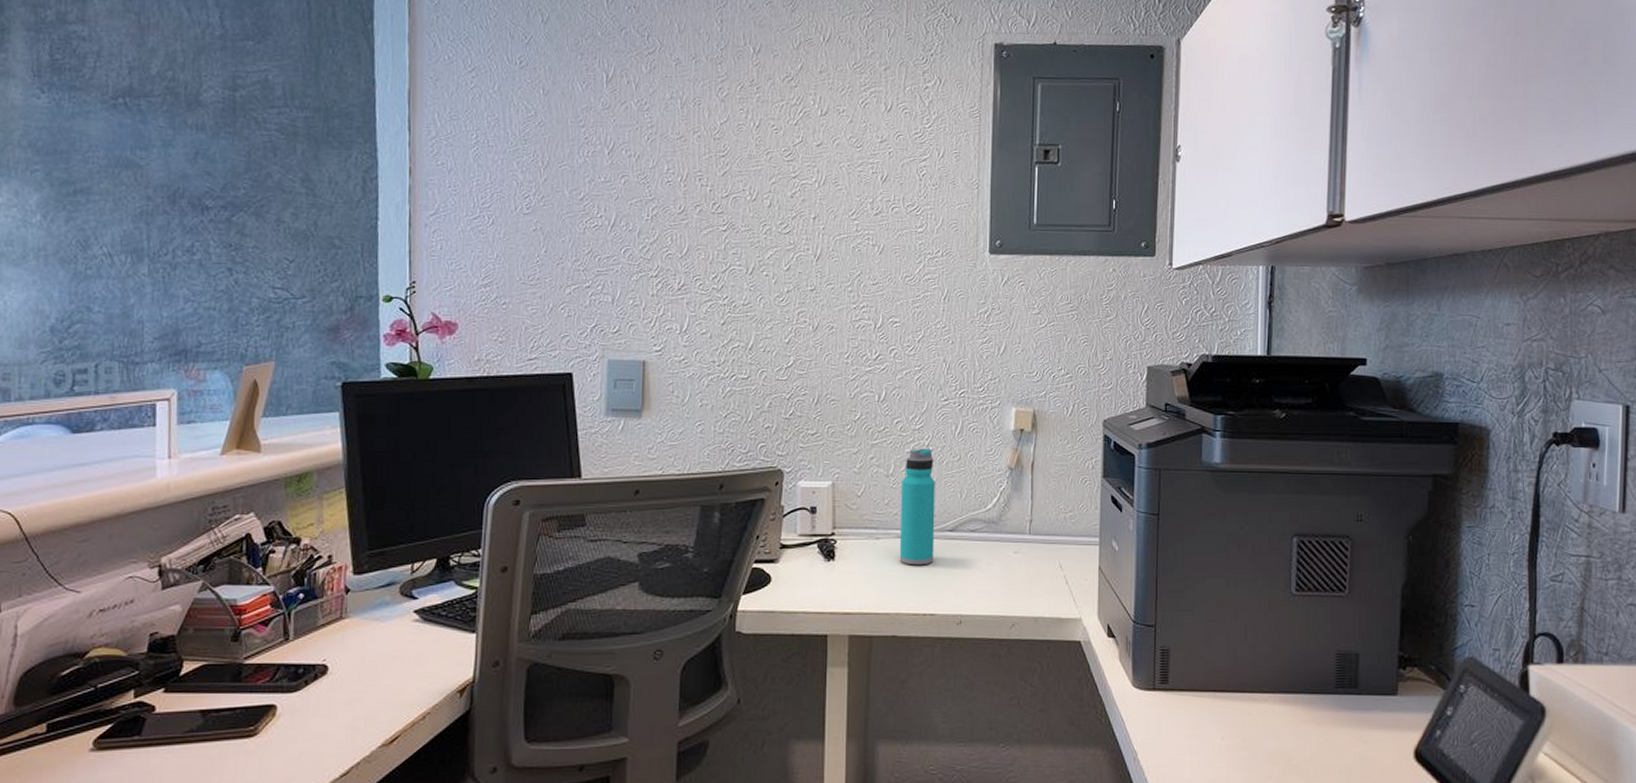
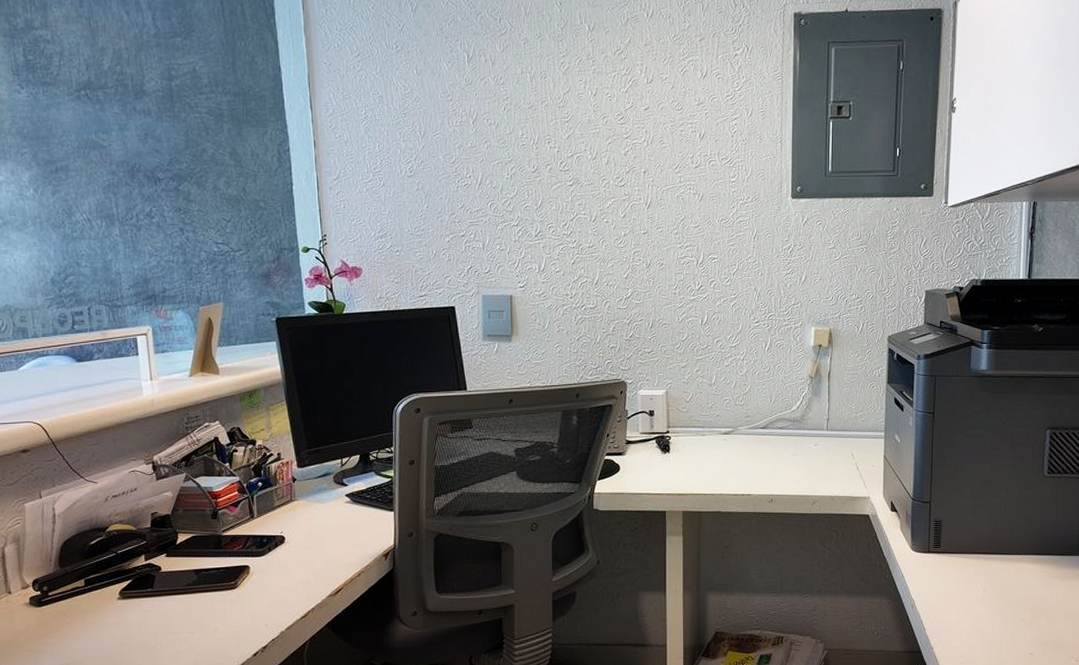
water bottle: present [899,448,935,566] -> none [721,362,750,456]

